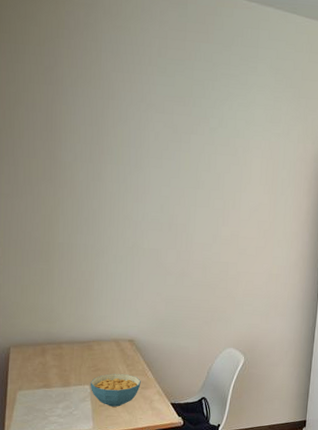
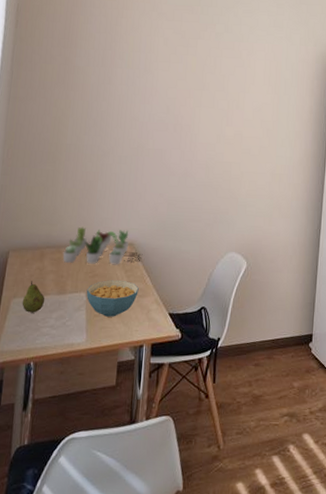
fruit: none [28,374,50,404] -> present [22,281,45,313]
succulent plant: none [64,324,143,360] -> present [62,226,143,265]

